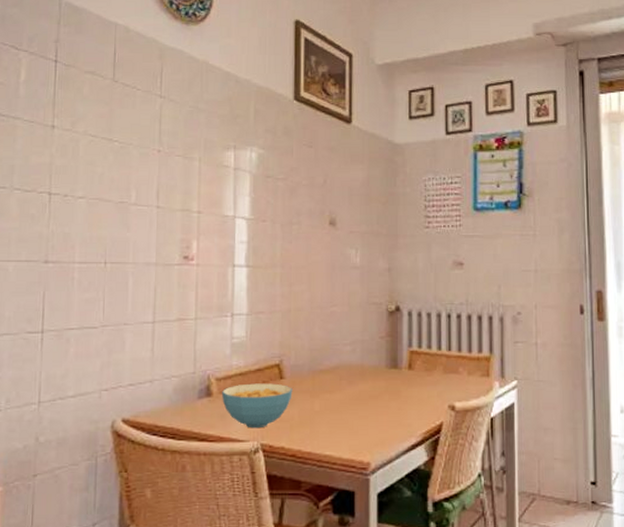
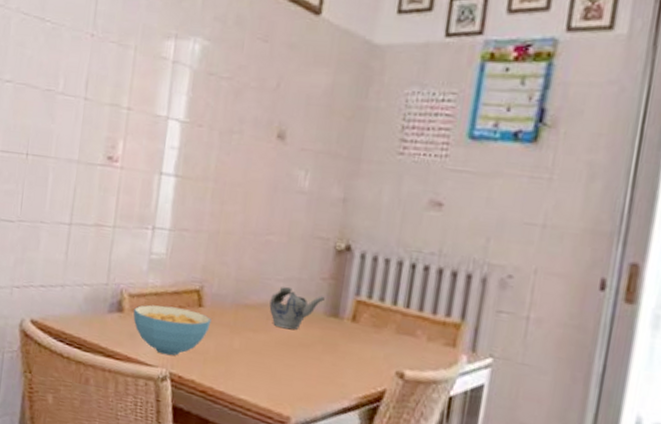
teapot: none [341,350,385,386] -> present [269,287,325,330]

